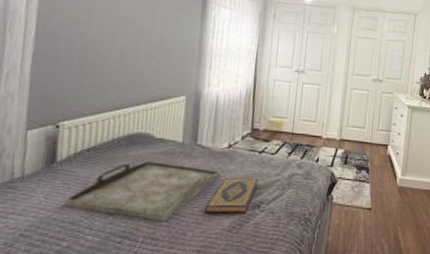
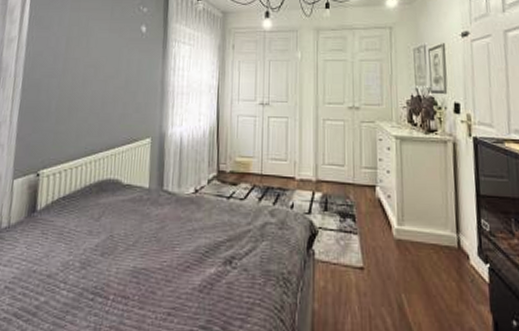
serving tray: present [63,160,221,222] -> none [42,209,188,278]
hardback book: present [204,177,259,214] -> none [173,227,229,271]

